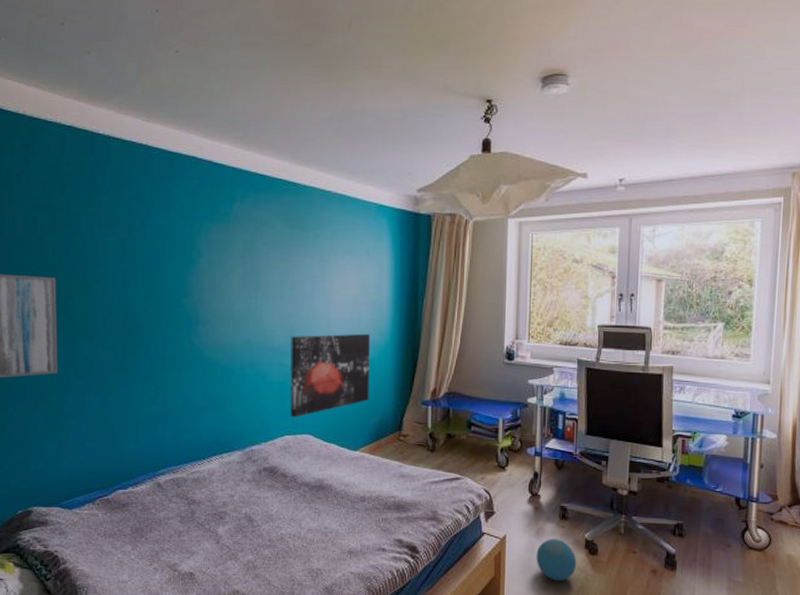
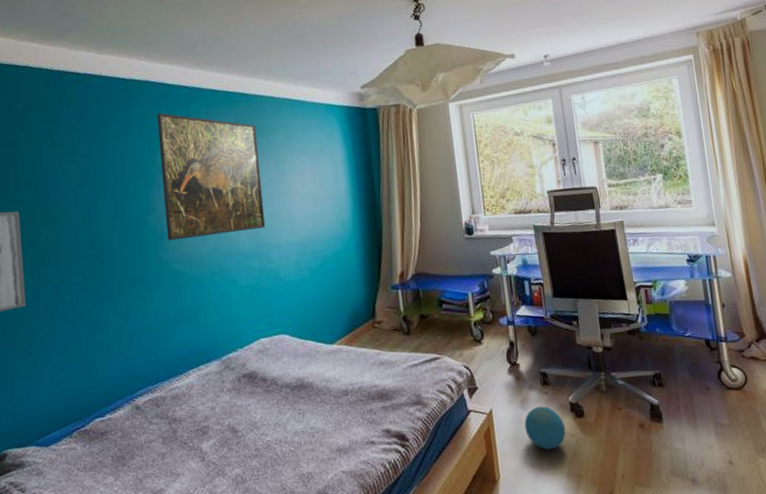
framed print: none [201,193,303,327] -> present [157,113,266,241]
wall art: present [290,333,370,418] -> none [256,226,340,320]

